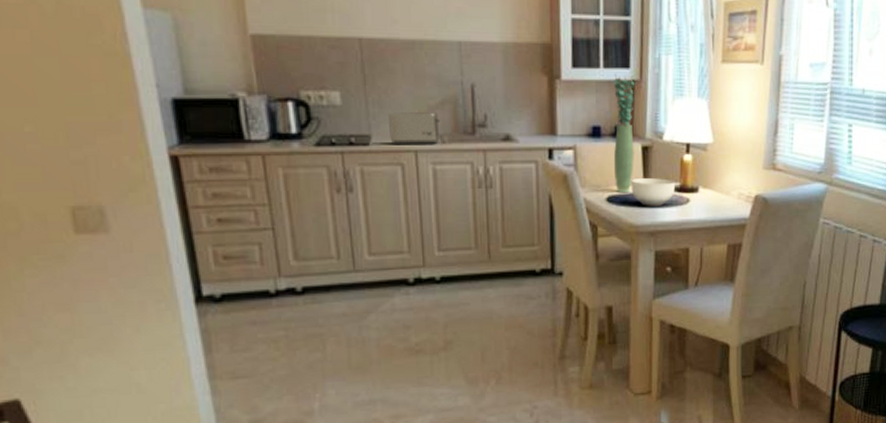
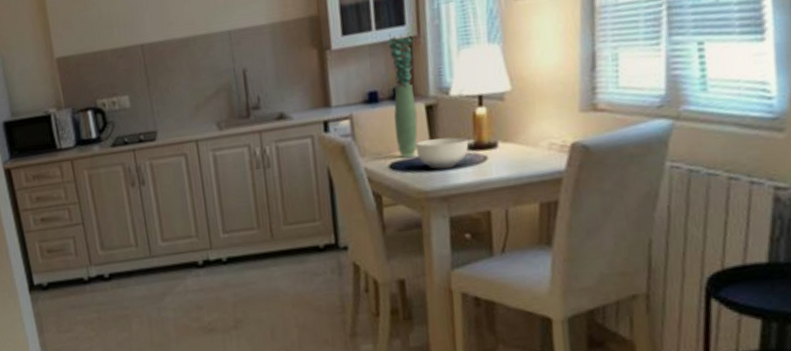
toaster: present [389,112,440,145] -> none [171,101,218,138]

